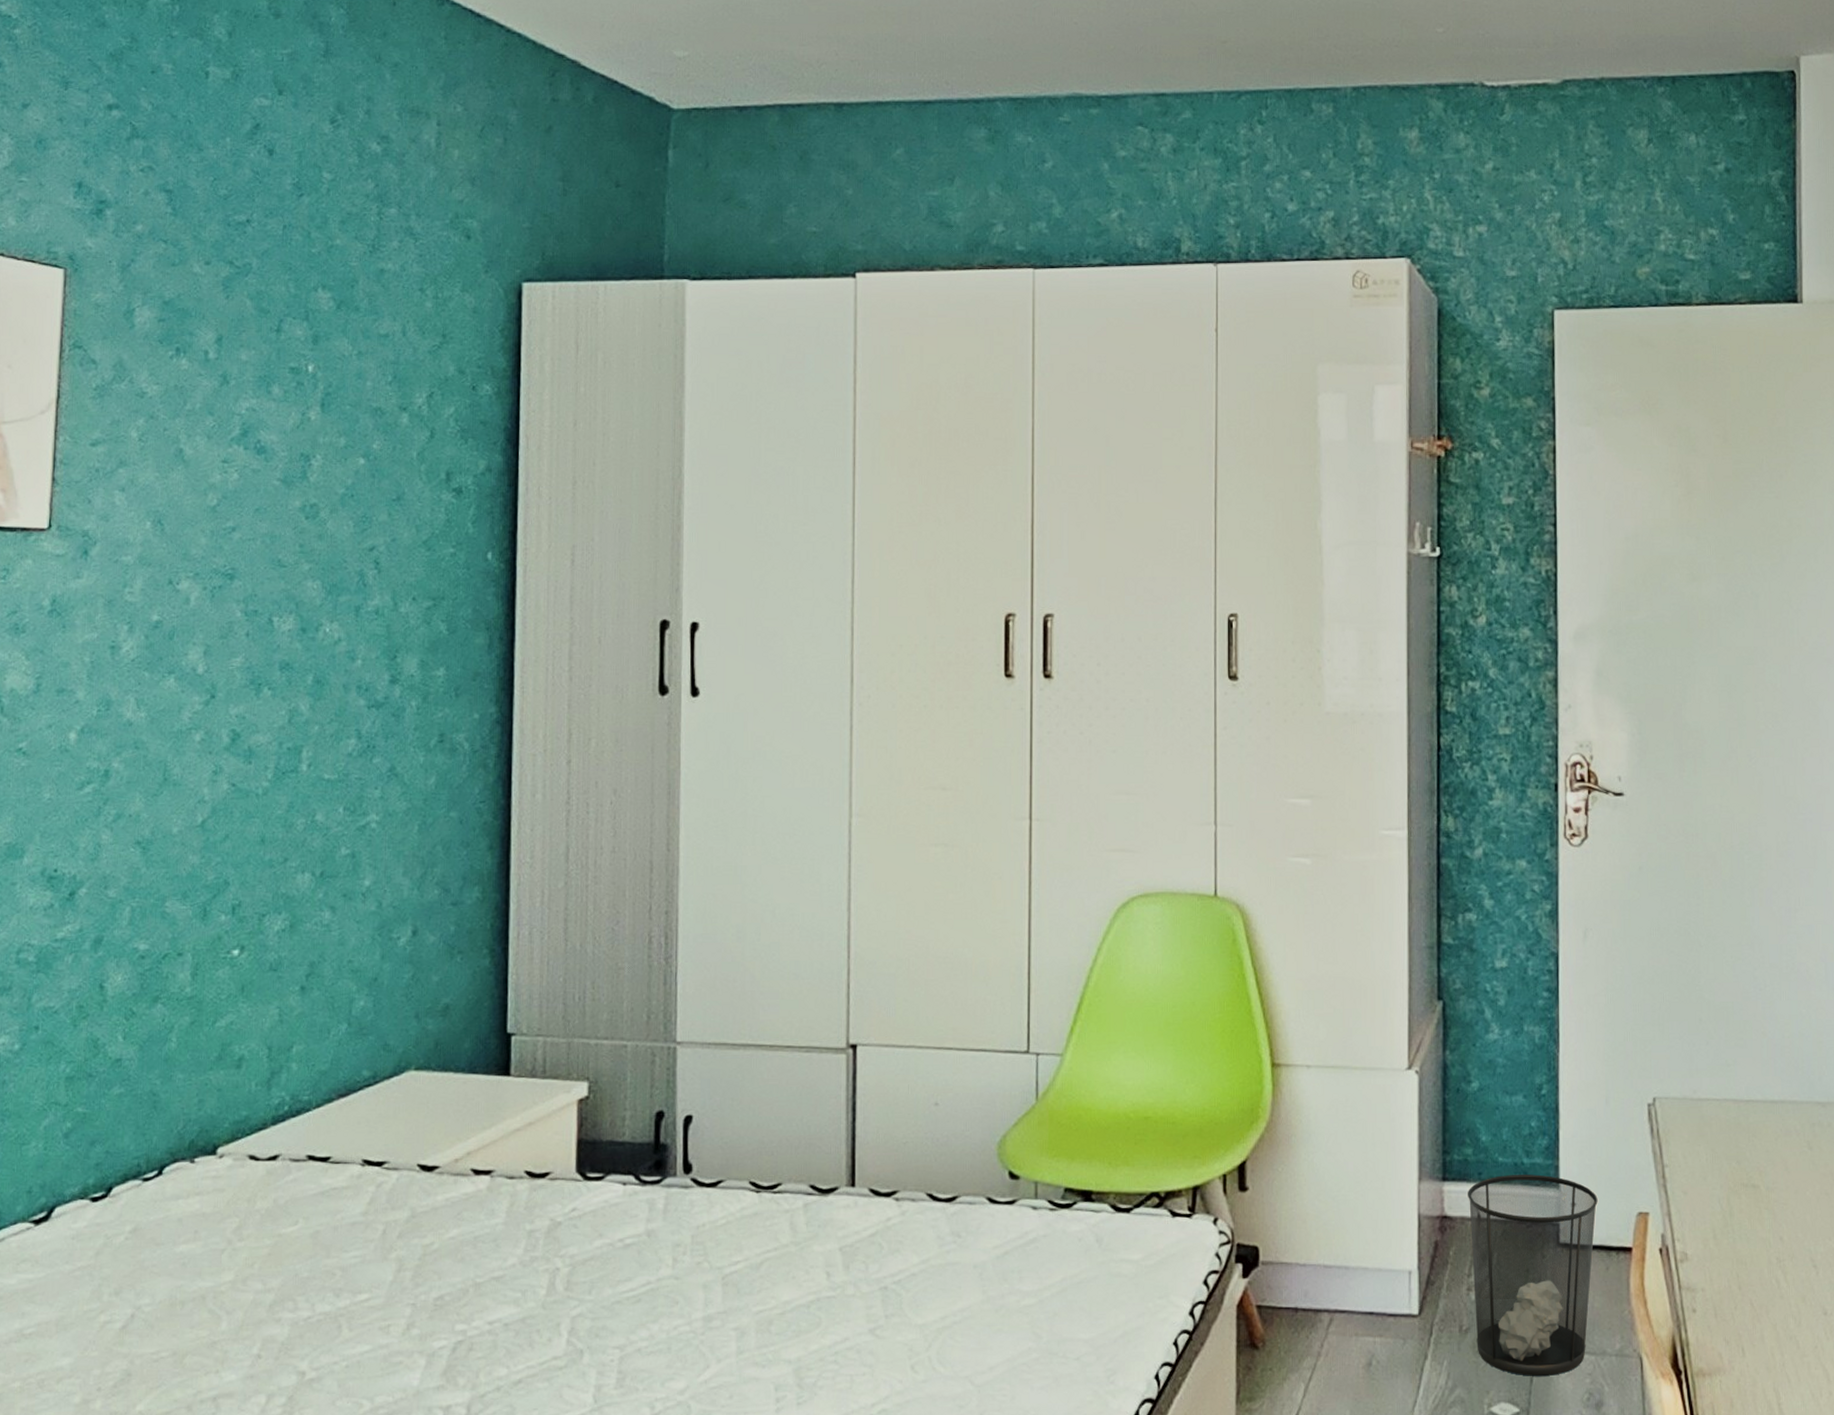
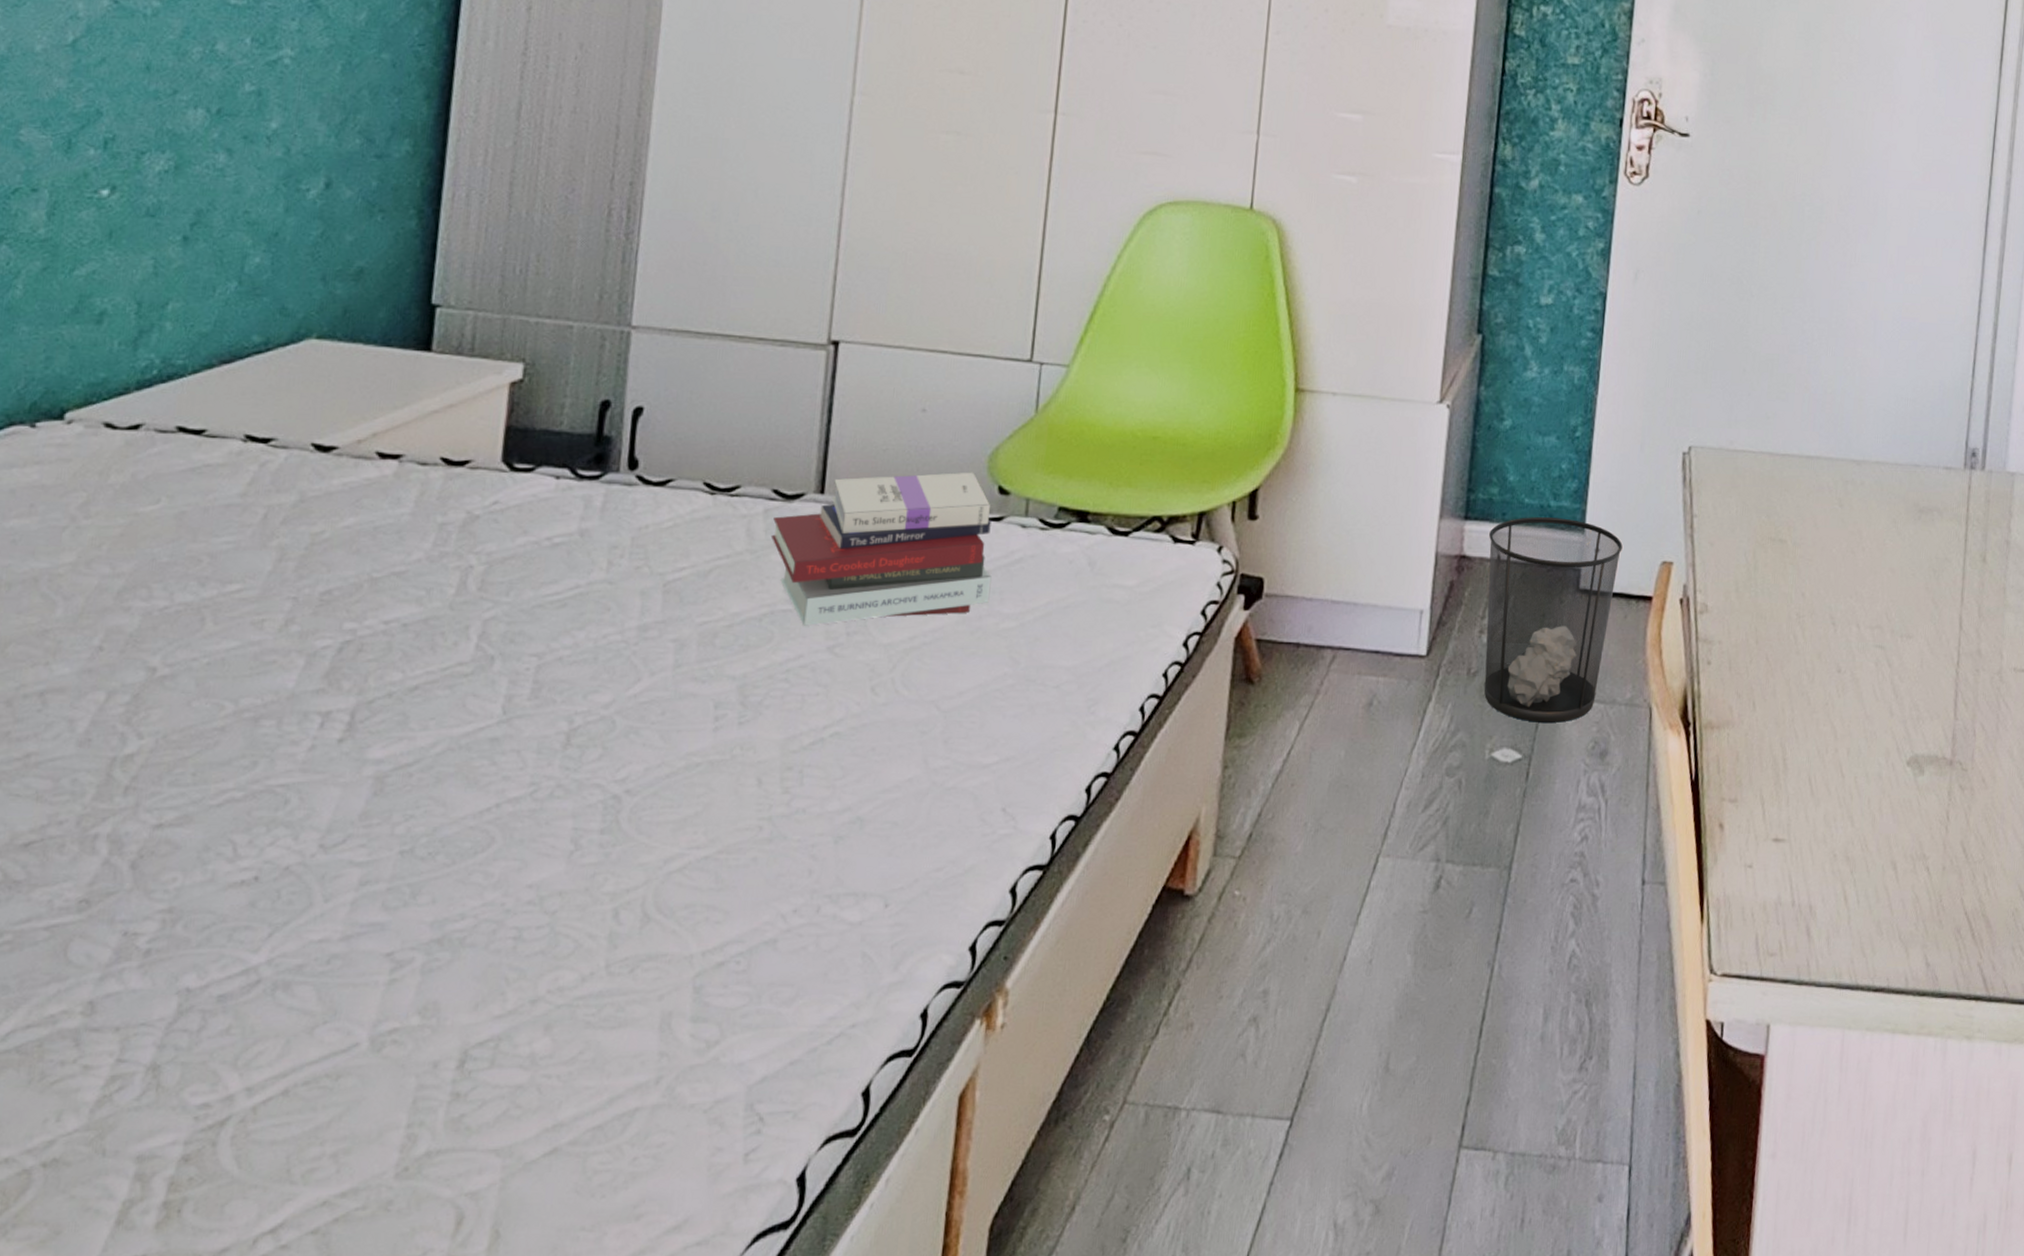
books: none [811,1159,1010,1311] -> present [770,472,992,626]

